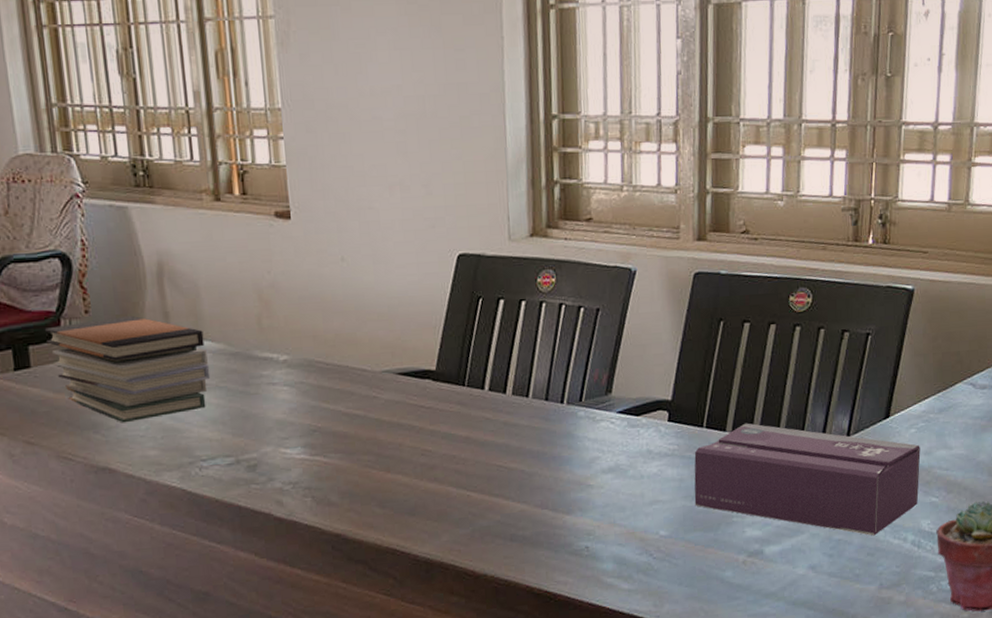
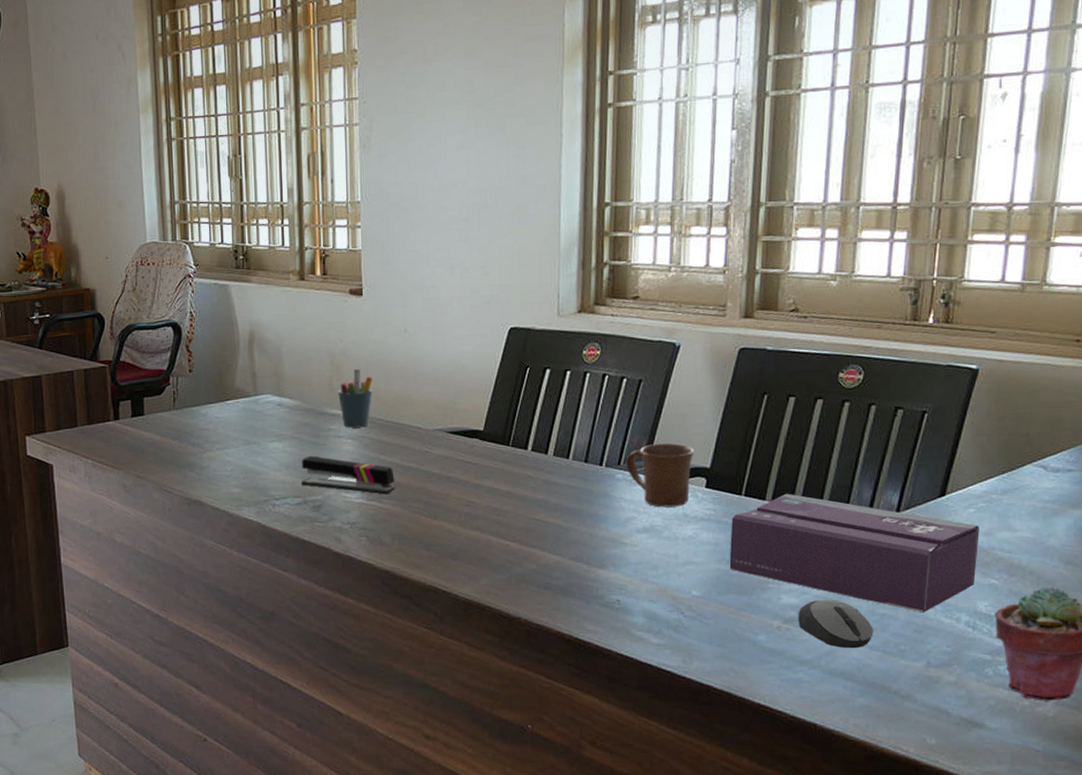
book stack: present [44,315,211,423] -> none [157,374,287,464]
stapler: none [230,407,341,448] -> present [301,455,395,495]
pen holder: none [269,305,309,373] -> present [338,369,373,428]
mug: none [587,376,655,445] -> present [626,443,694,507]
computer mouse: none [761,528,831,578] -> present [798,599,874,649]

